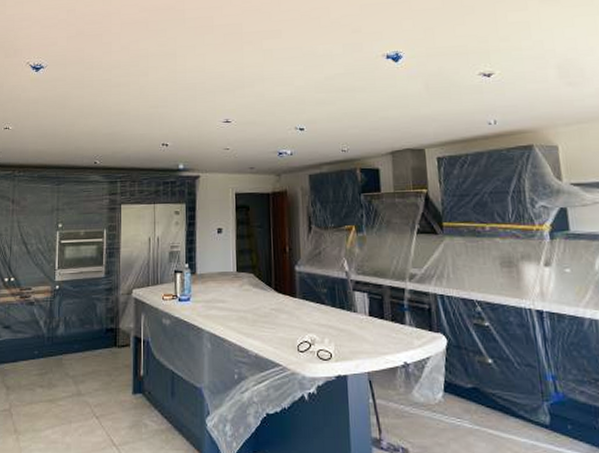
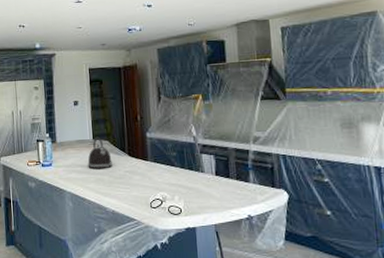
kettle: none [230,269,257,306] -> present [87,136,113,170]

